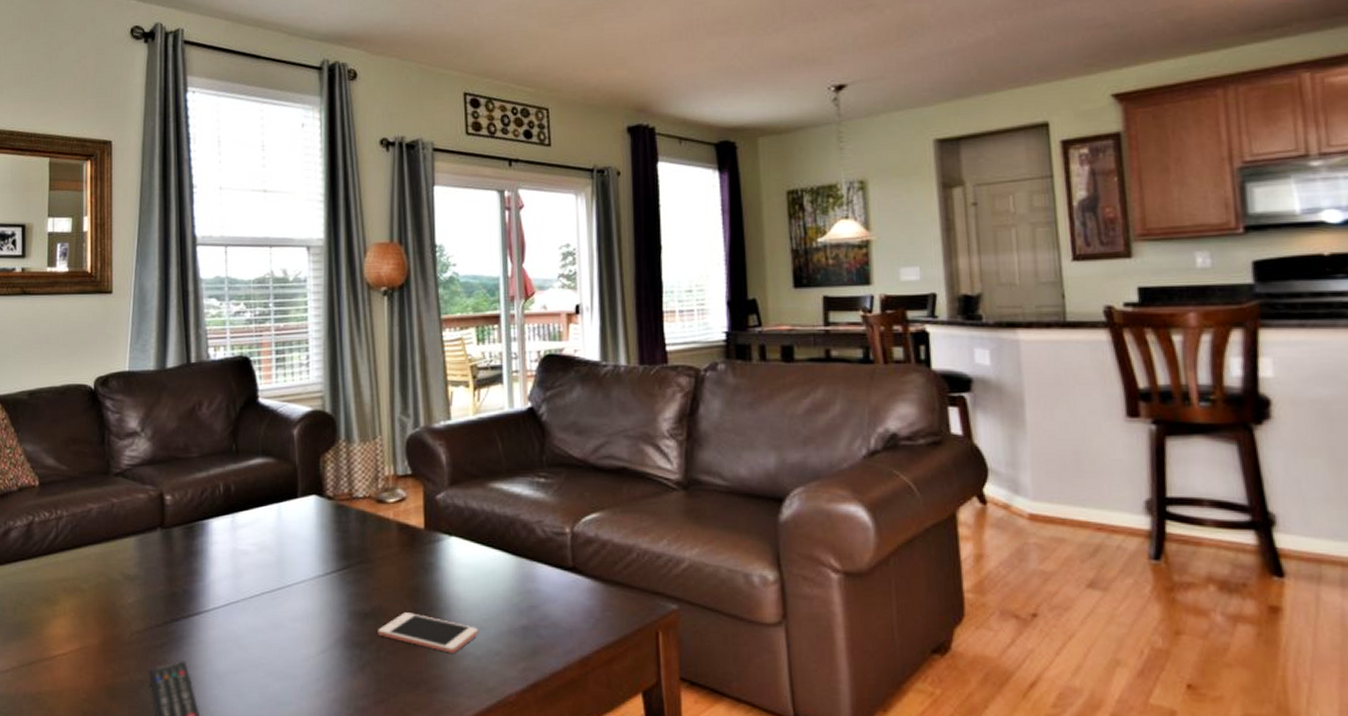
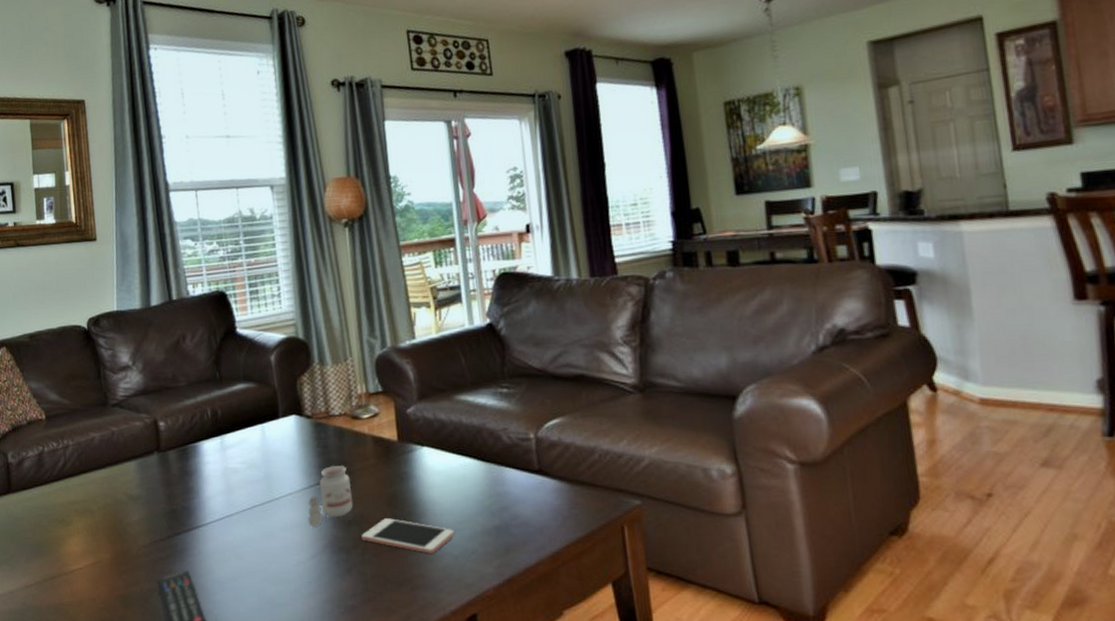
candle: none [322,553,372,619] -> present [308,466,353,527]

